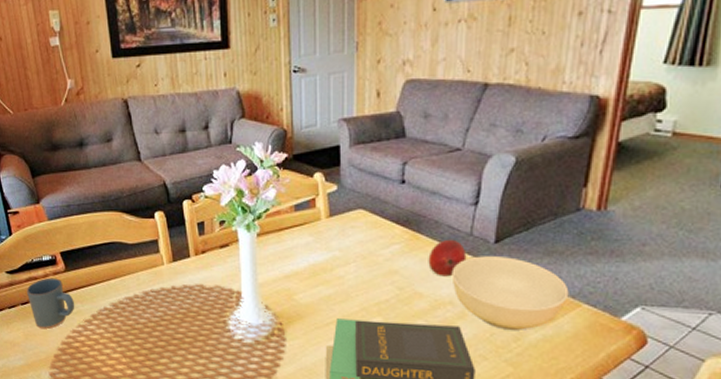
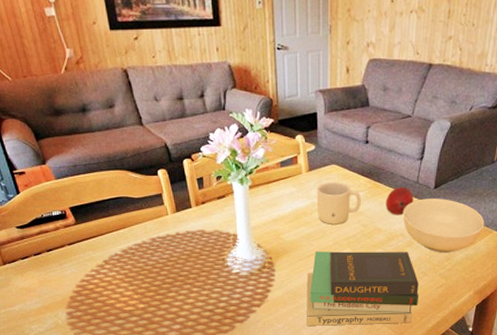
mug: present [26,277,75,329] -> none [38,230,87,275]
mug: none [339,231,395,285] -> present [316,182,361,225]

